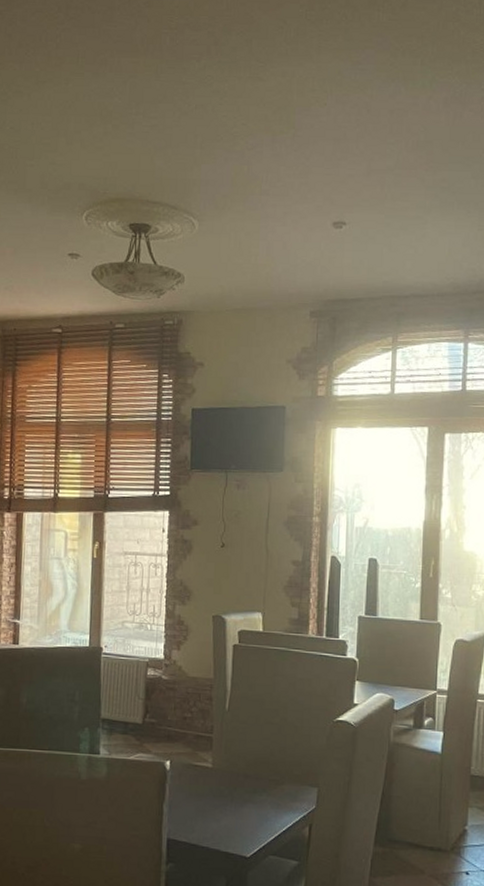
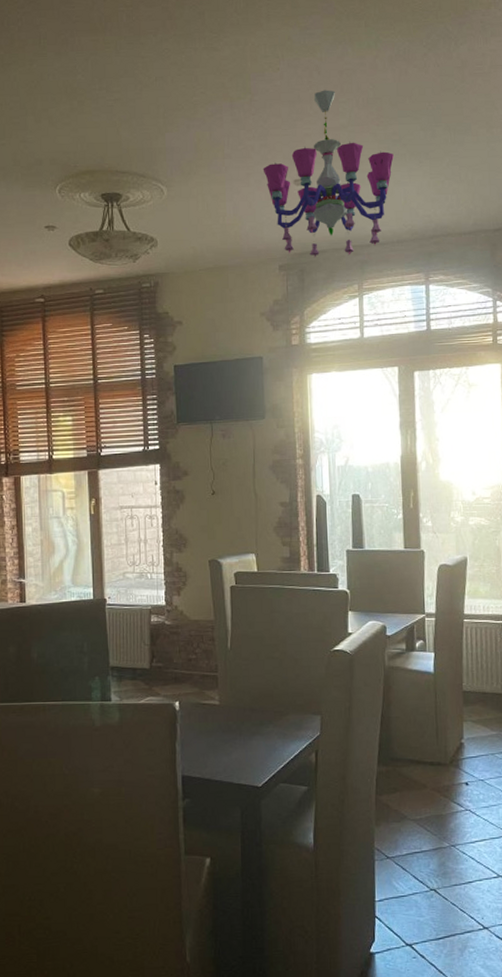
chandelier: none [301,129,441,306] -> present [263,90,394,258]

